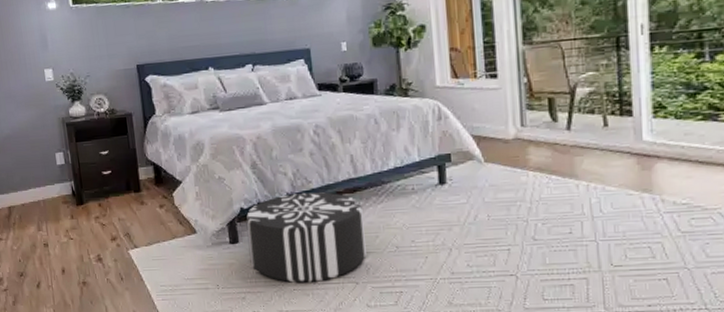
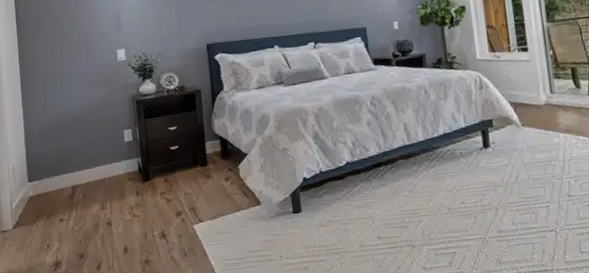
pouf: present [246,192,367,283] -> none [308,159,422,249]

